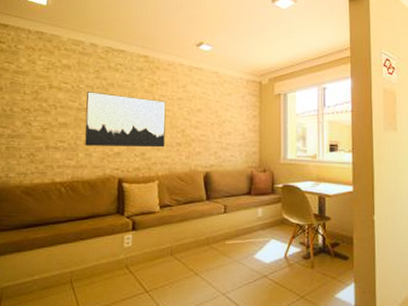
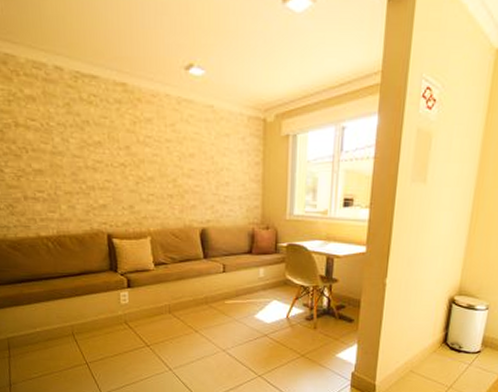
wall art: present [85,92,166,148] -> none [60,131,155,200]

